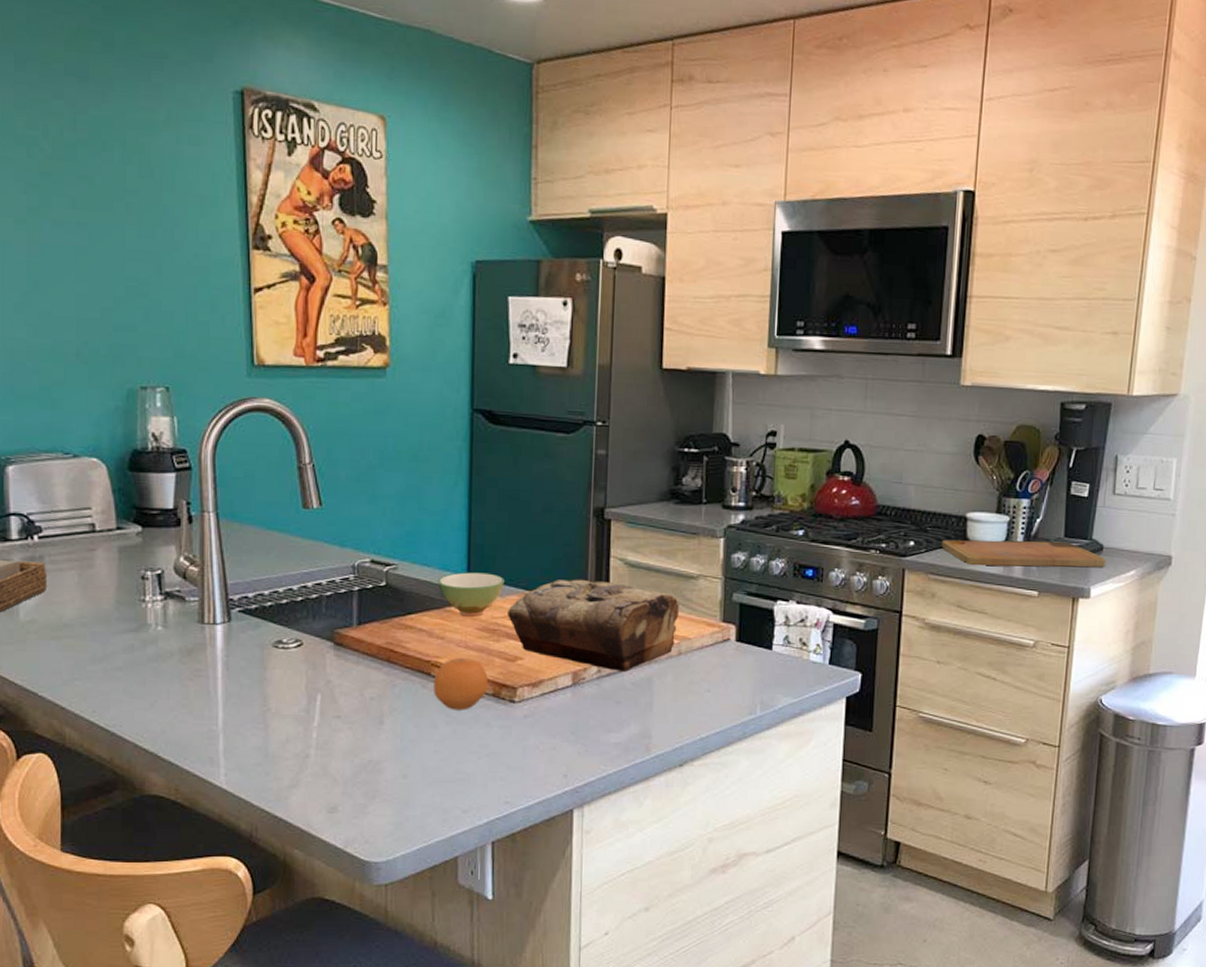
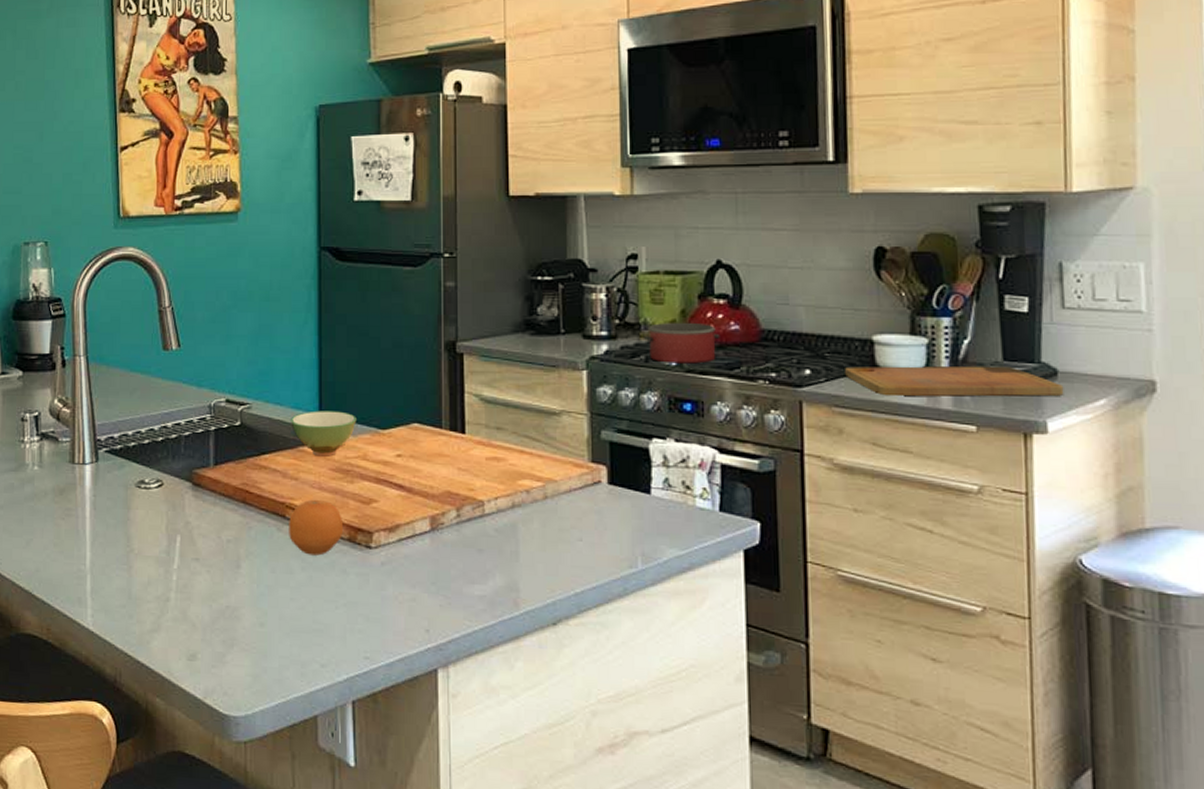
bread loaf: present [508,579,679,672] -> none [361,416,542,517]
cooking pot: none [776,496,843,535] -> present [643,322,721,365]

